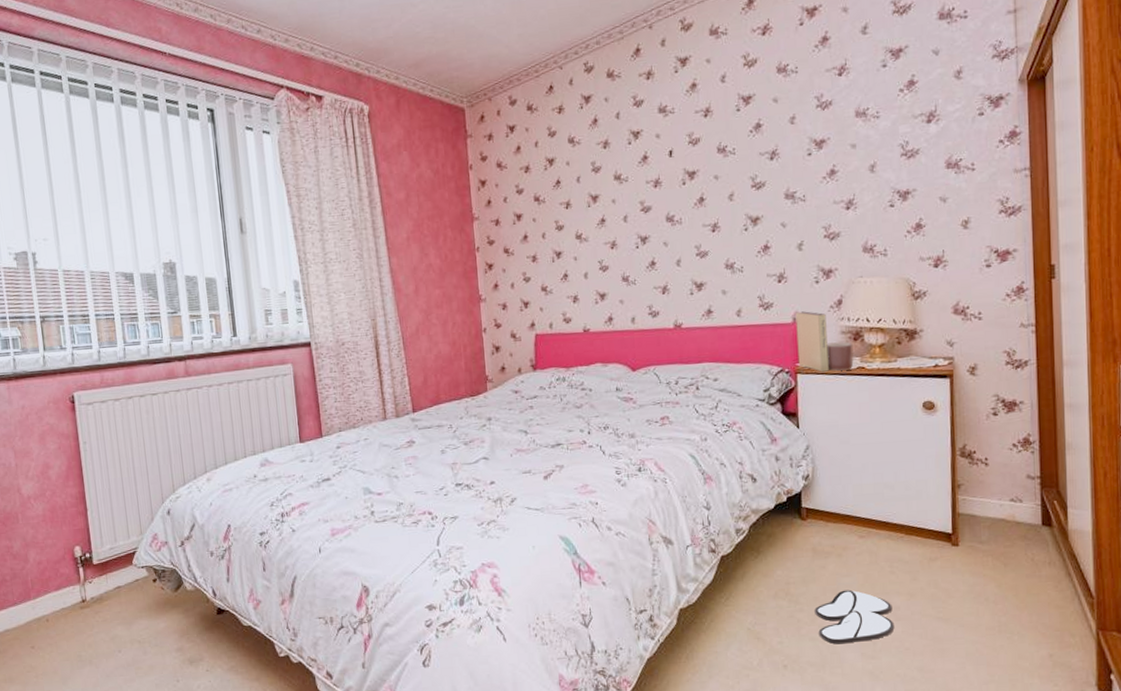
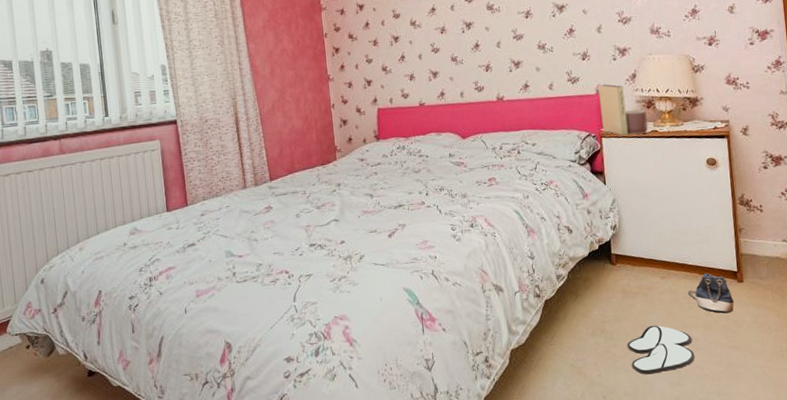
handbag: none [890,533,946,581] -> present [687,272,734,314]

